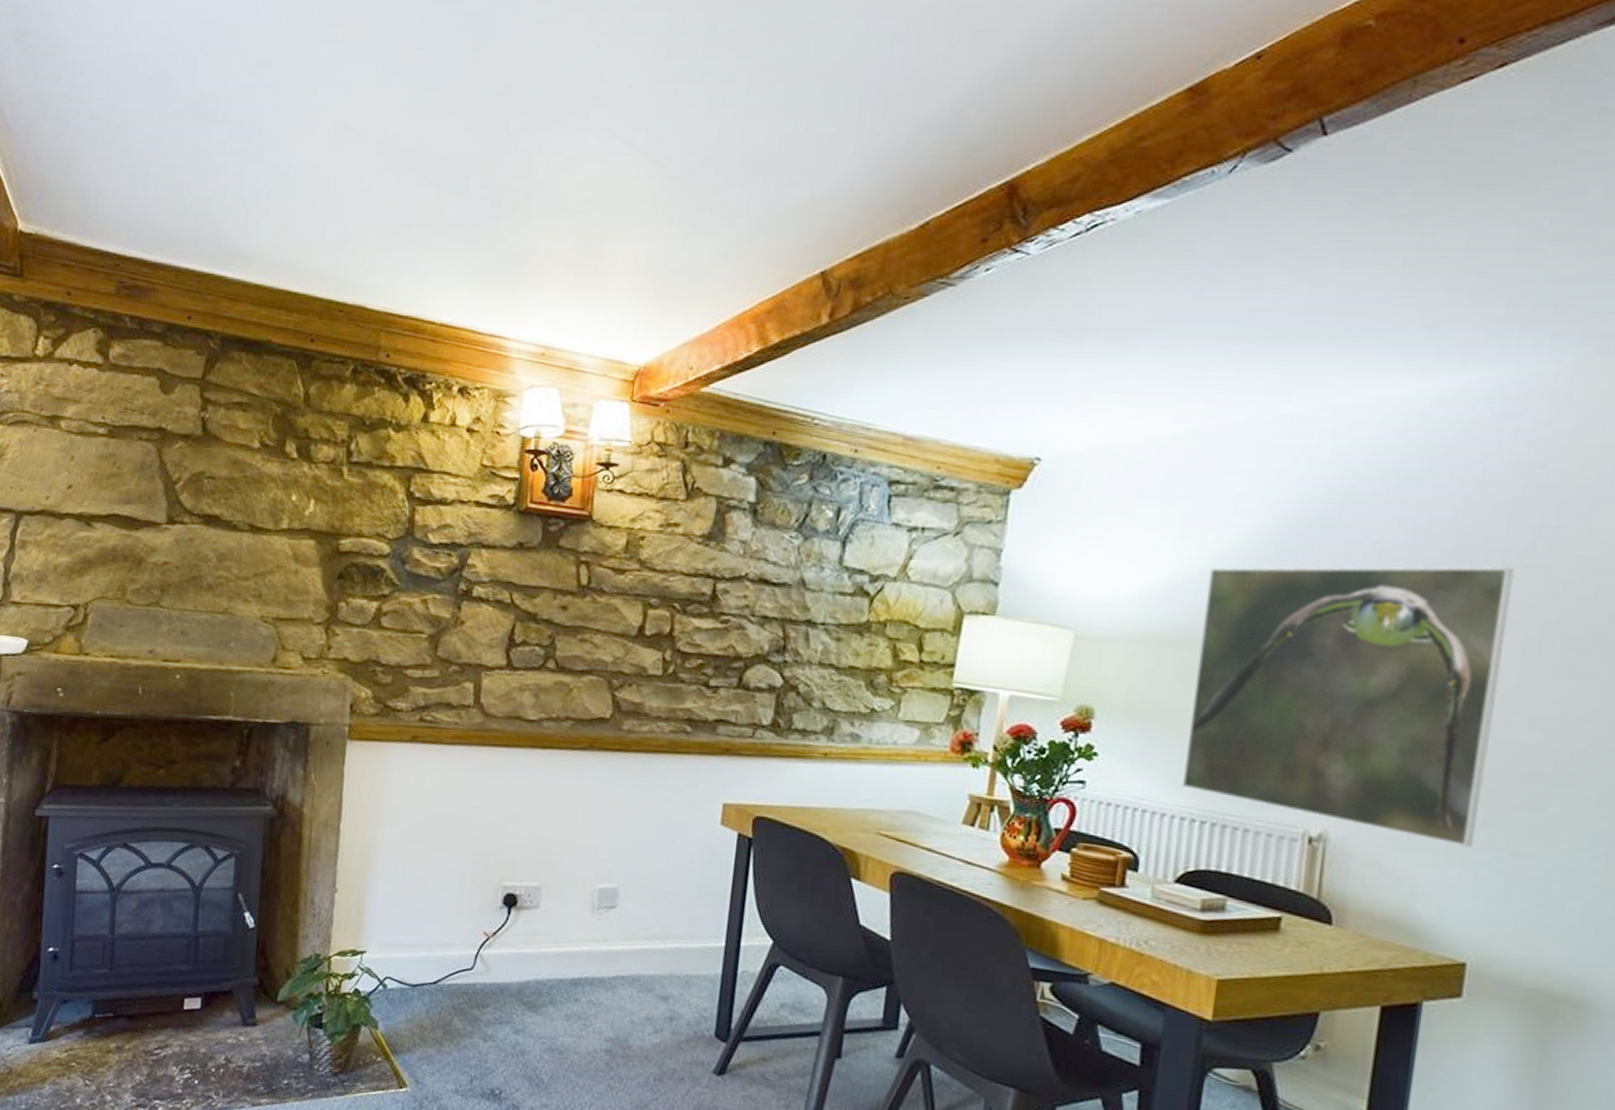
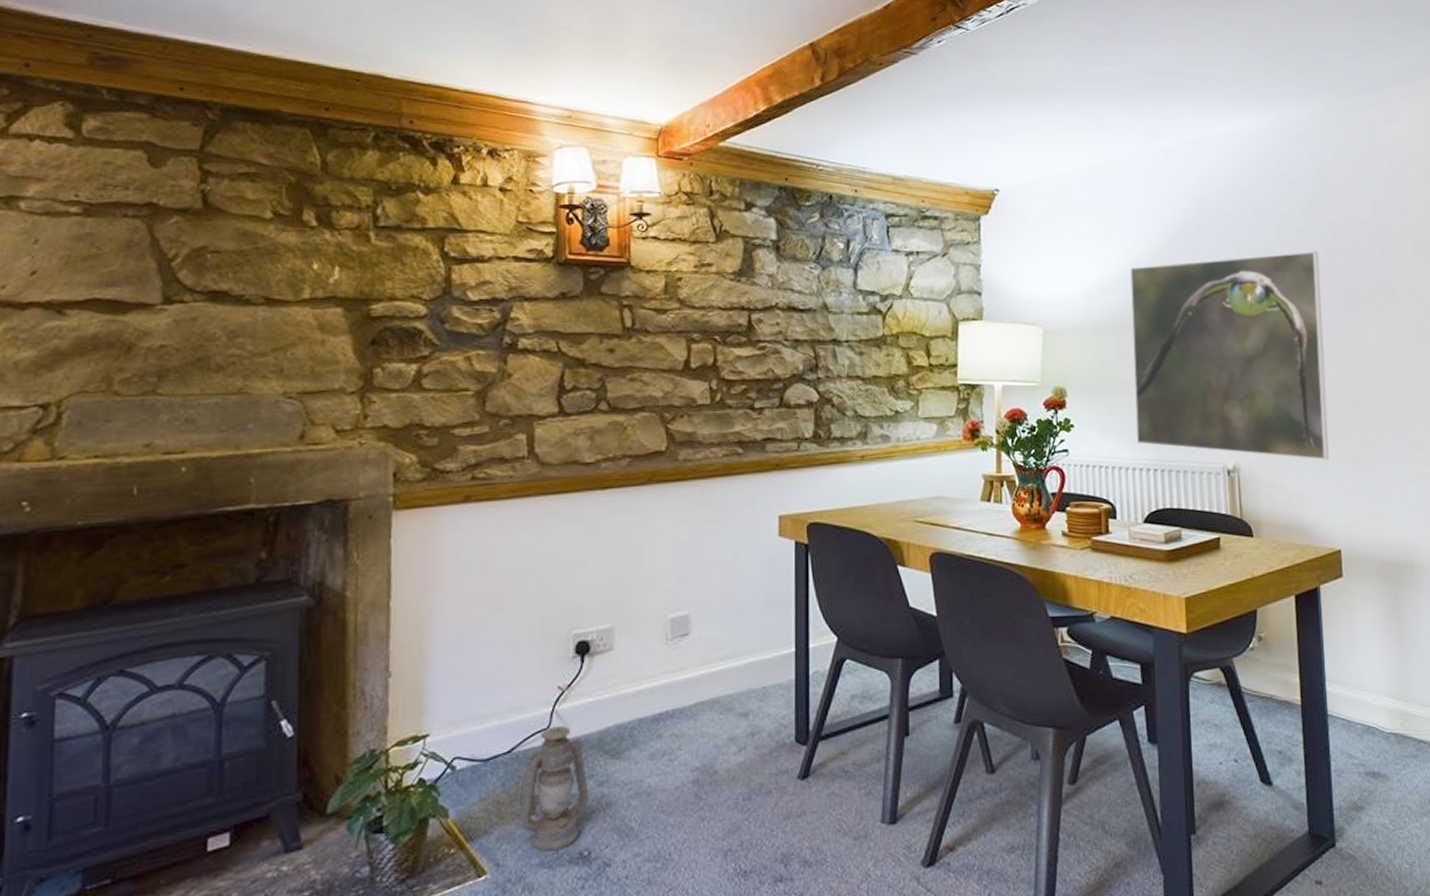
lantern: none [440,968,505,1083] -> present [518,726,589,852]

